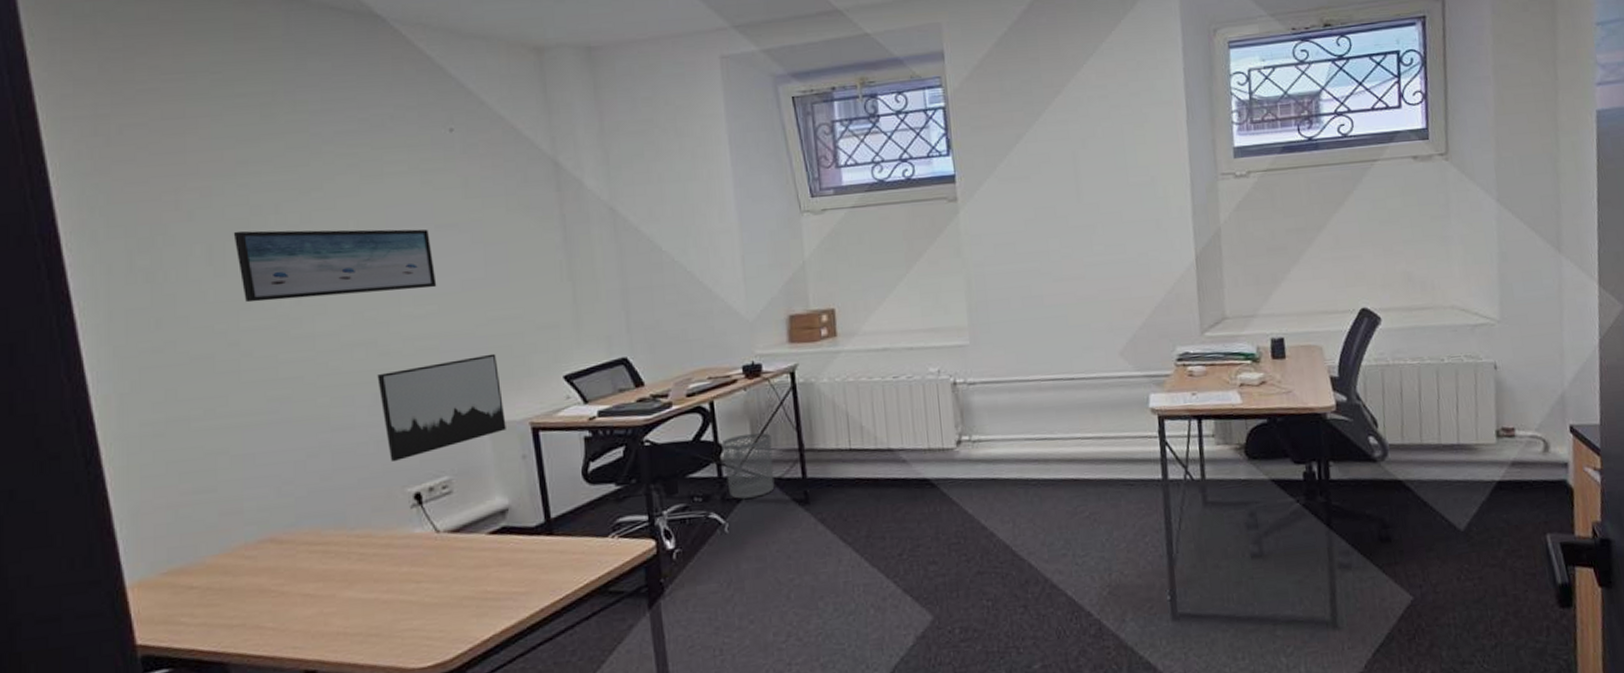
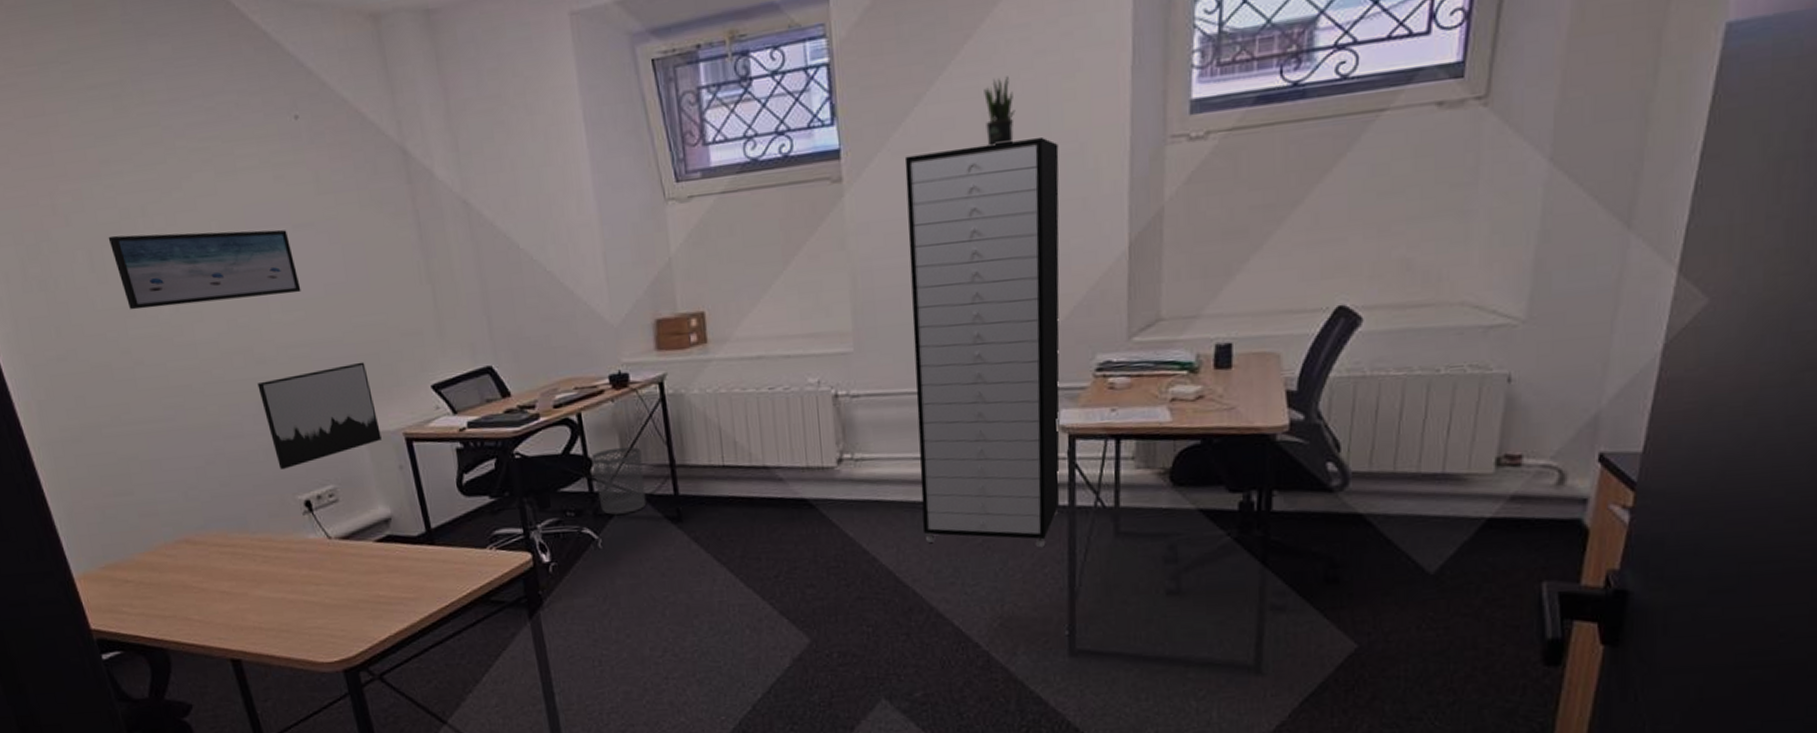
storage cabinet: none [1009,171,1155,519] -> present [904,136,1060,548]
potted plant: none [1072,123,1099,177] -> present [984,76,1016,146]

